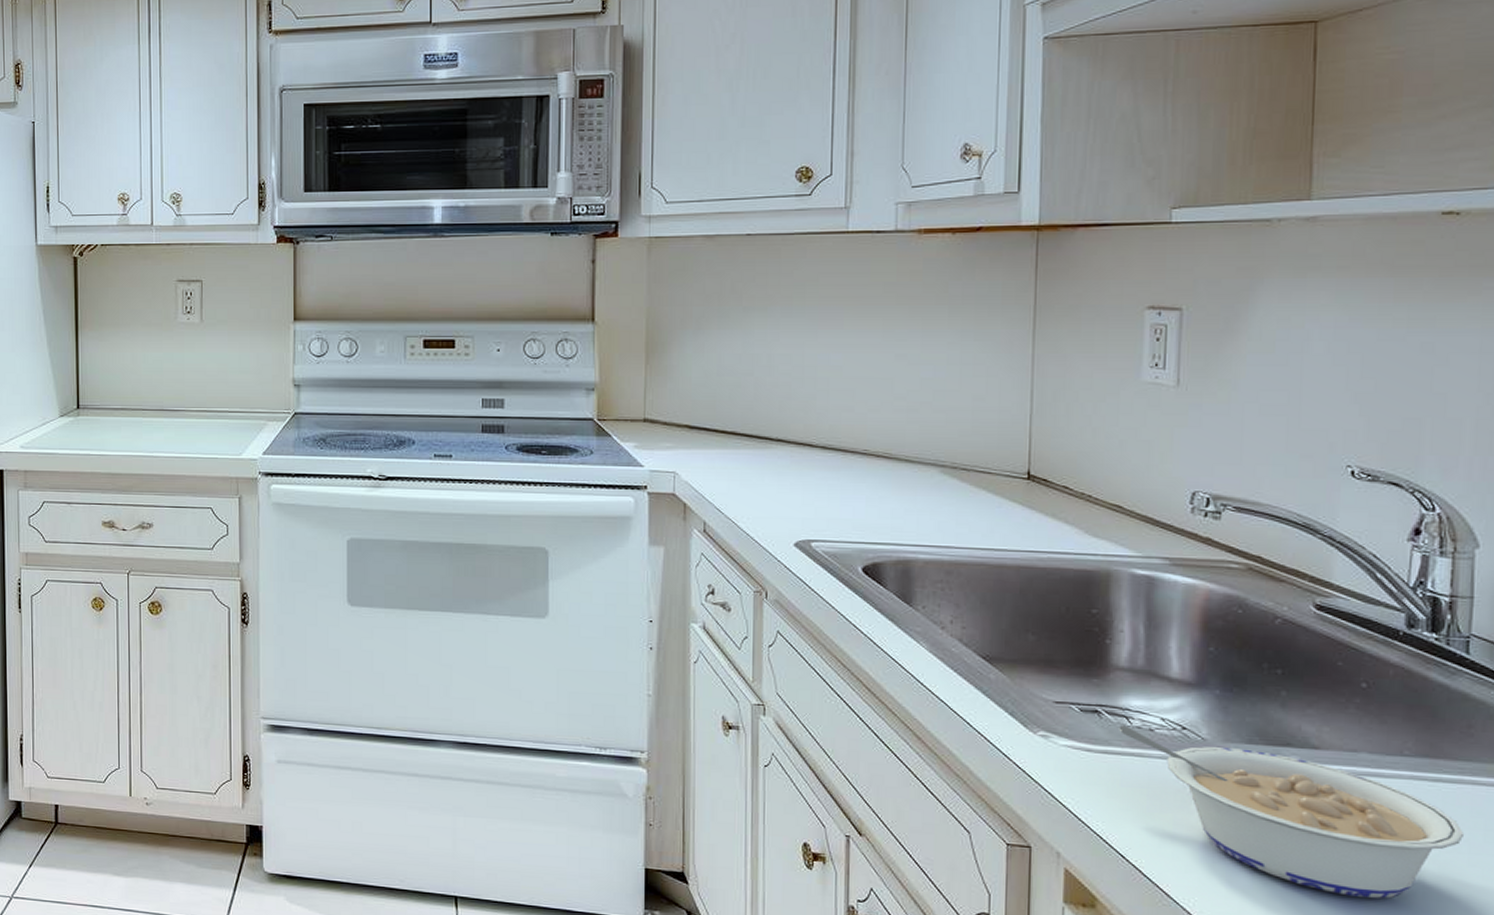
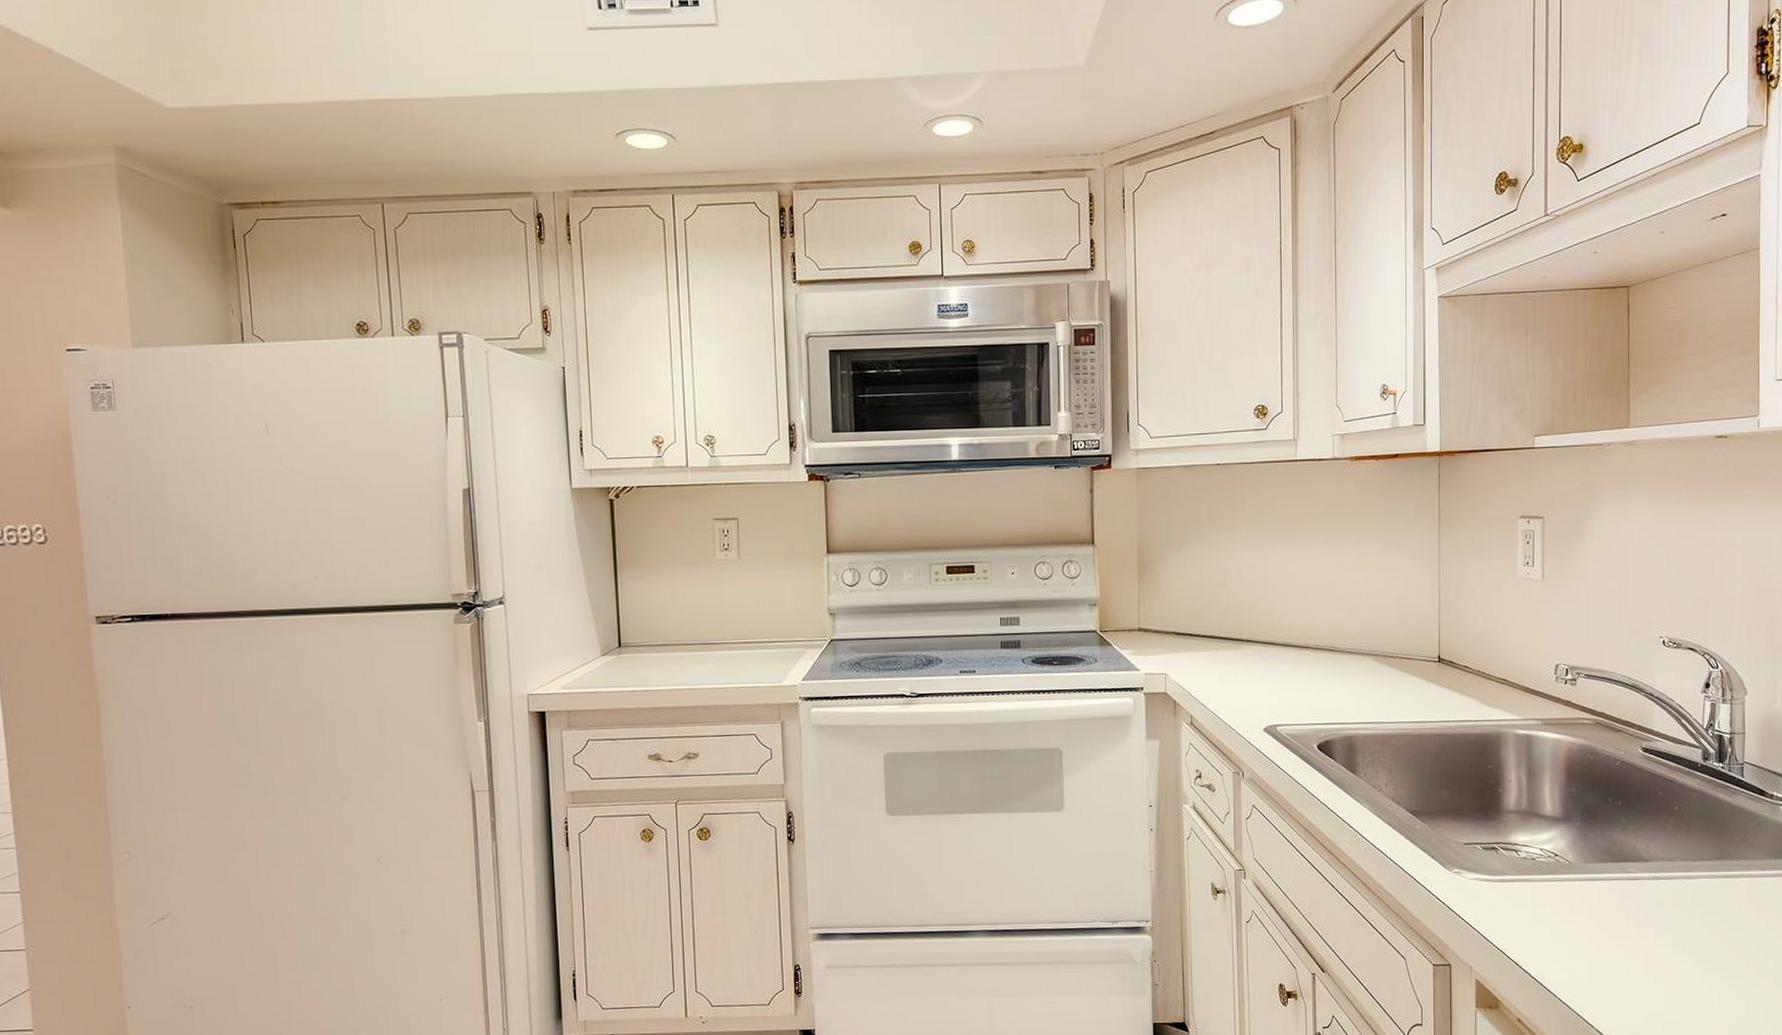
legume: present [1119,725,1463,899] -> none [1510,857,1744,974]

